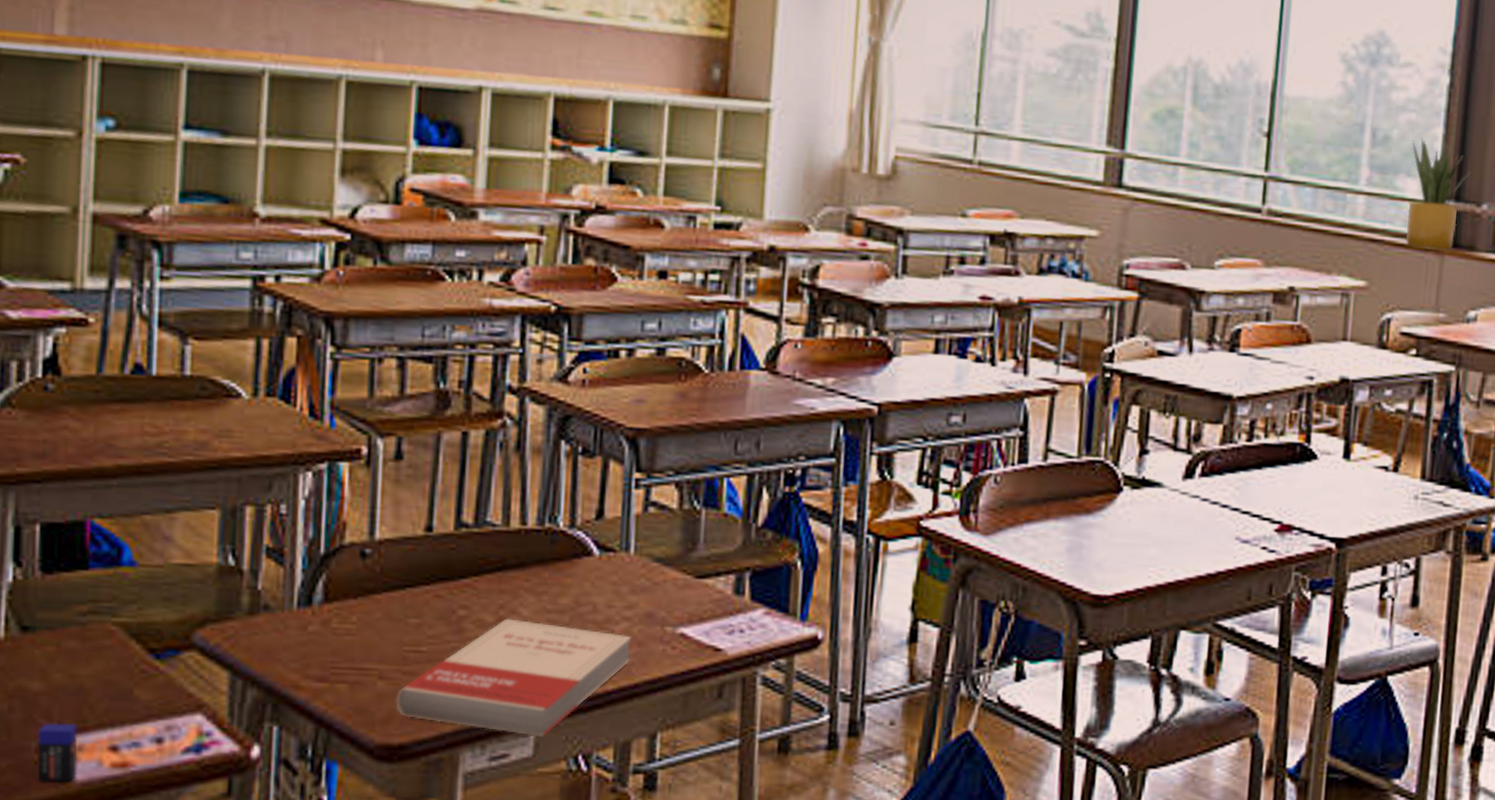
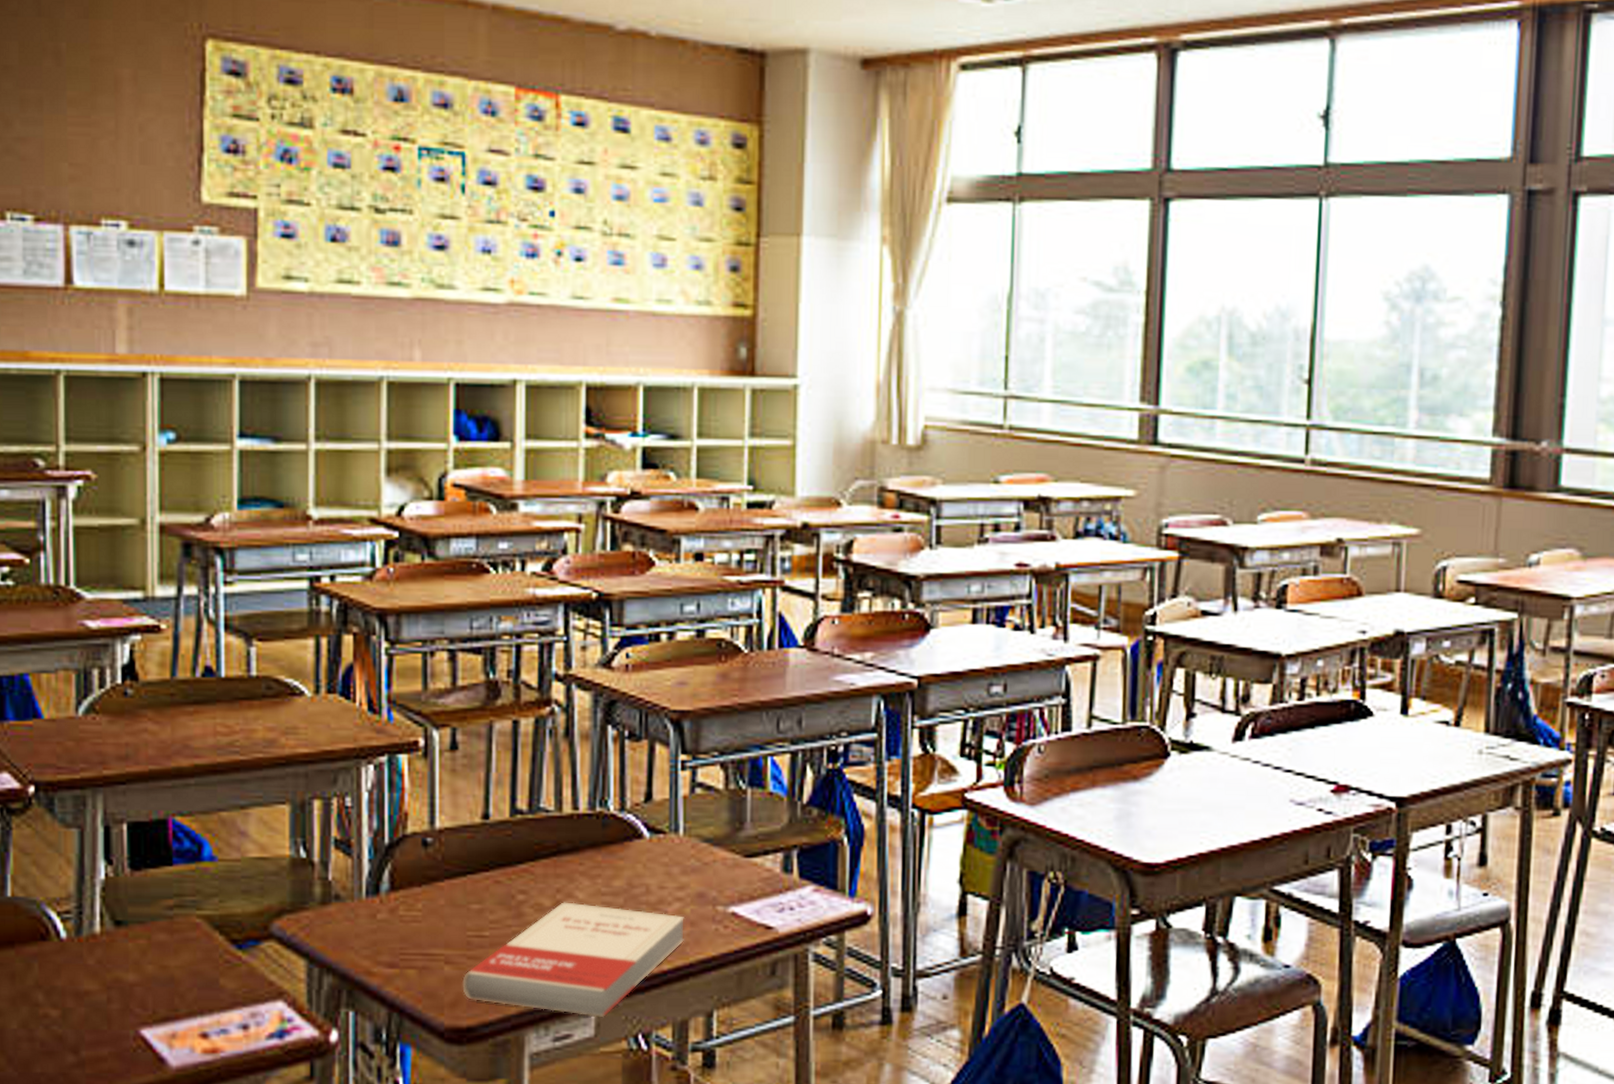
eraser: present [36,723,78,783] -> none [134,1012,172,1069]
planter: present [1406,137,1471,252] -> none [1460,374,1528,493]

